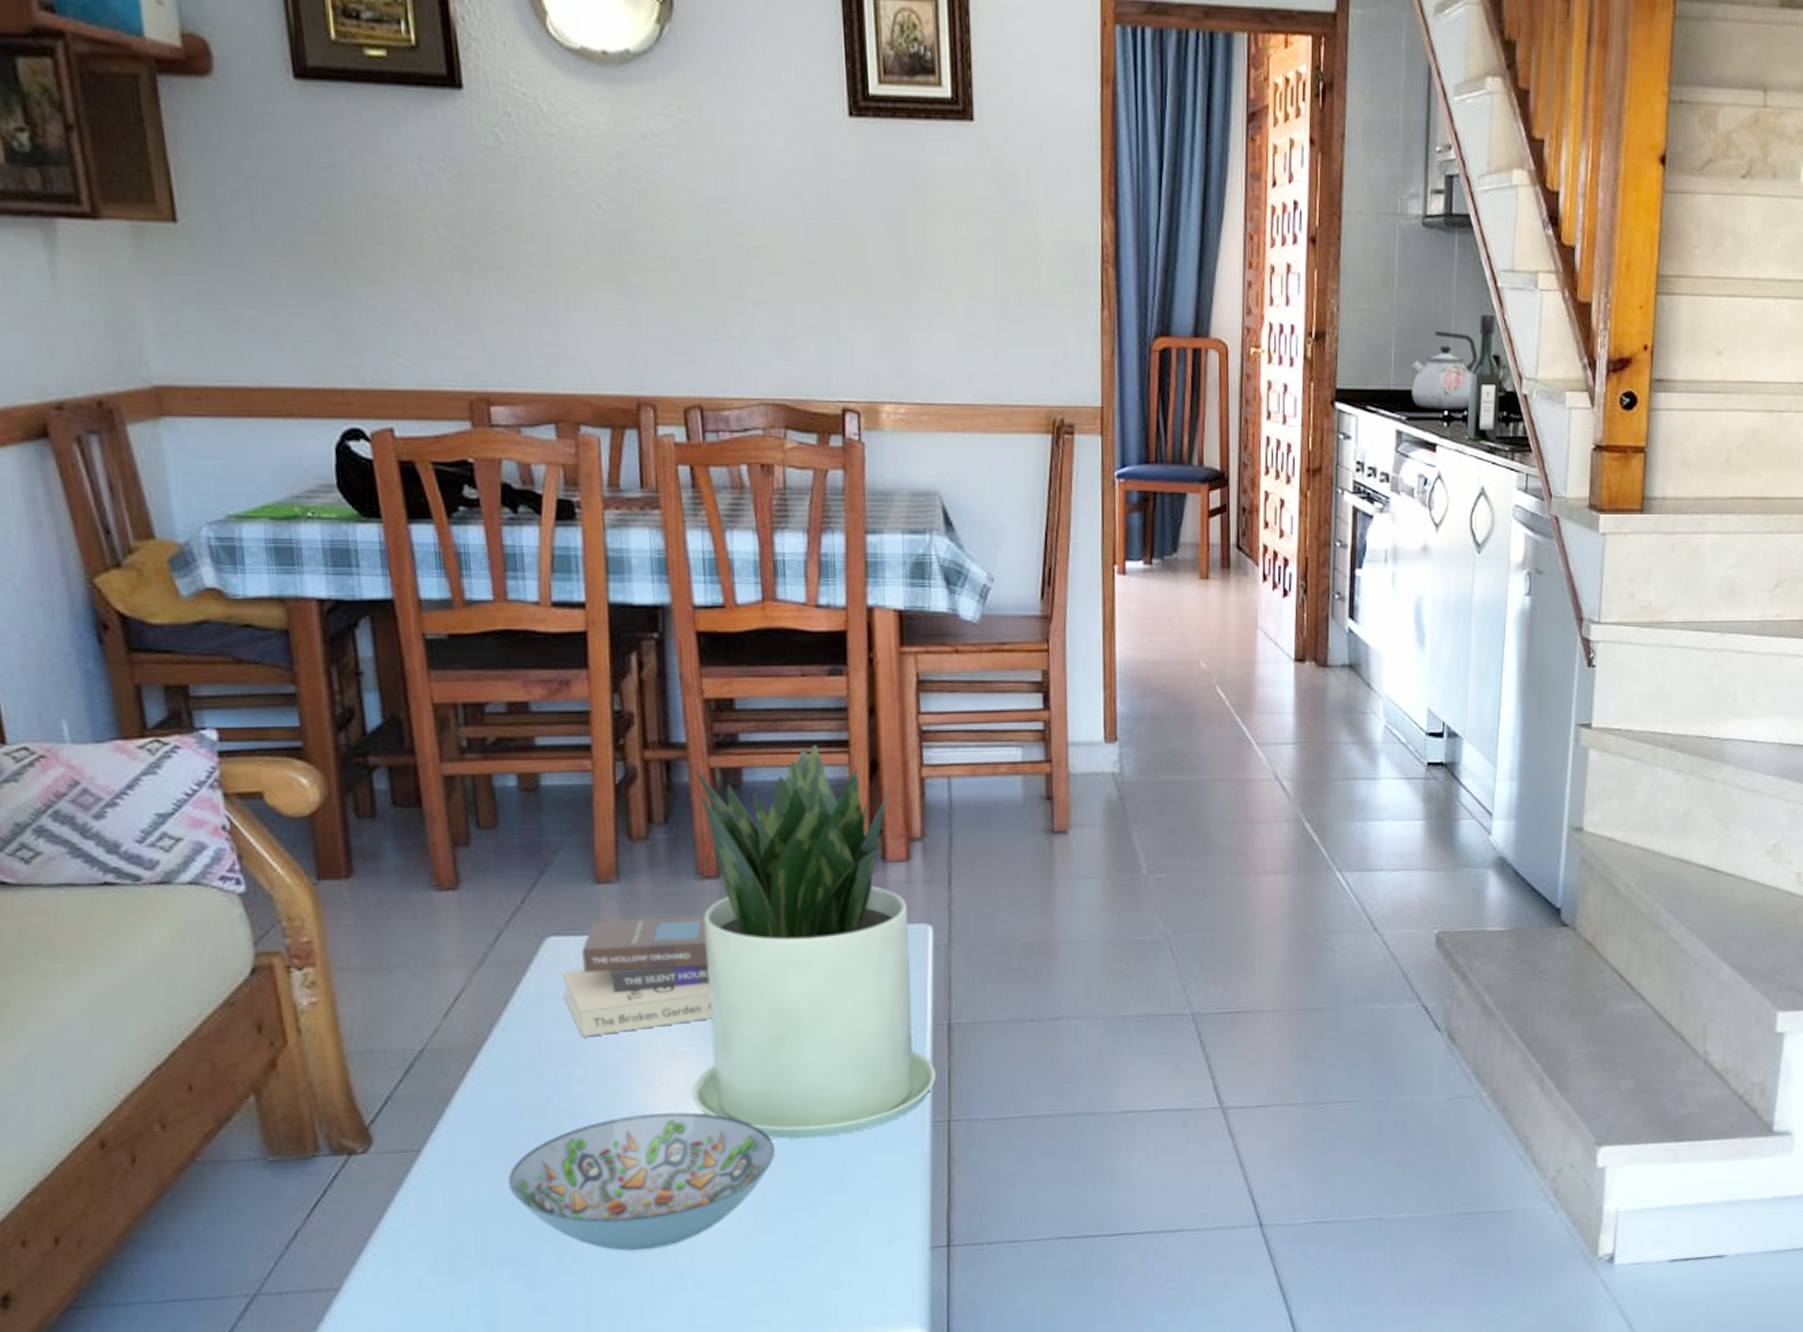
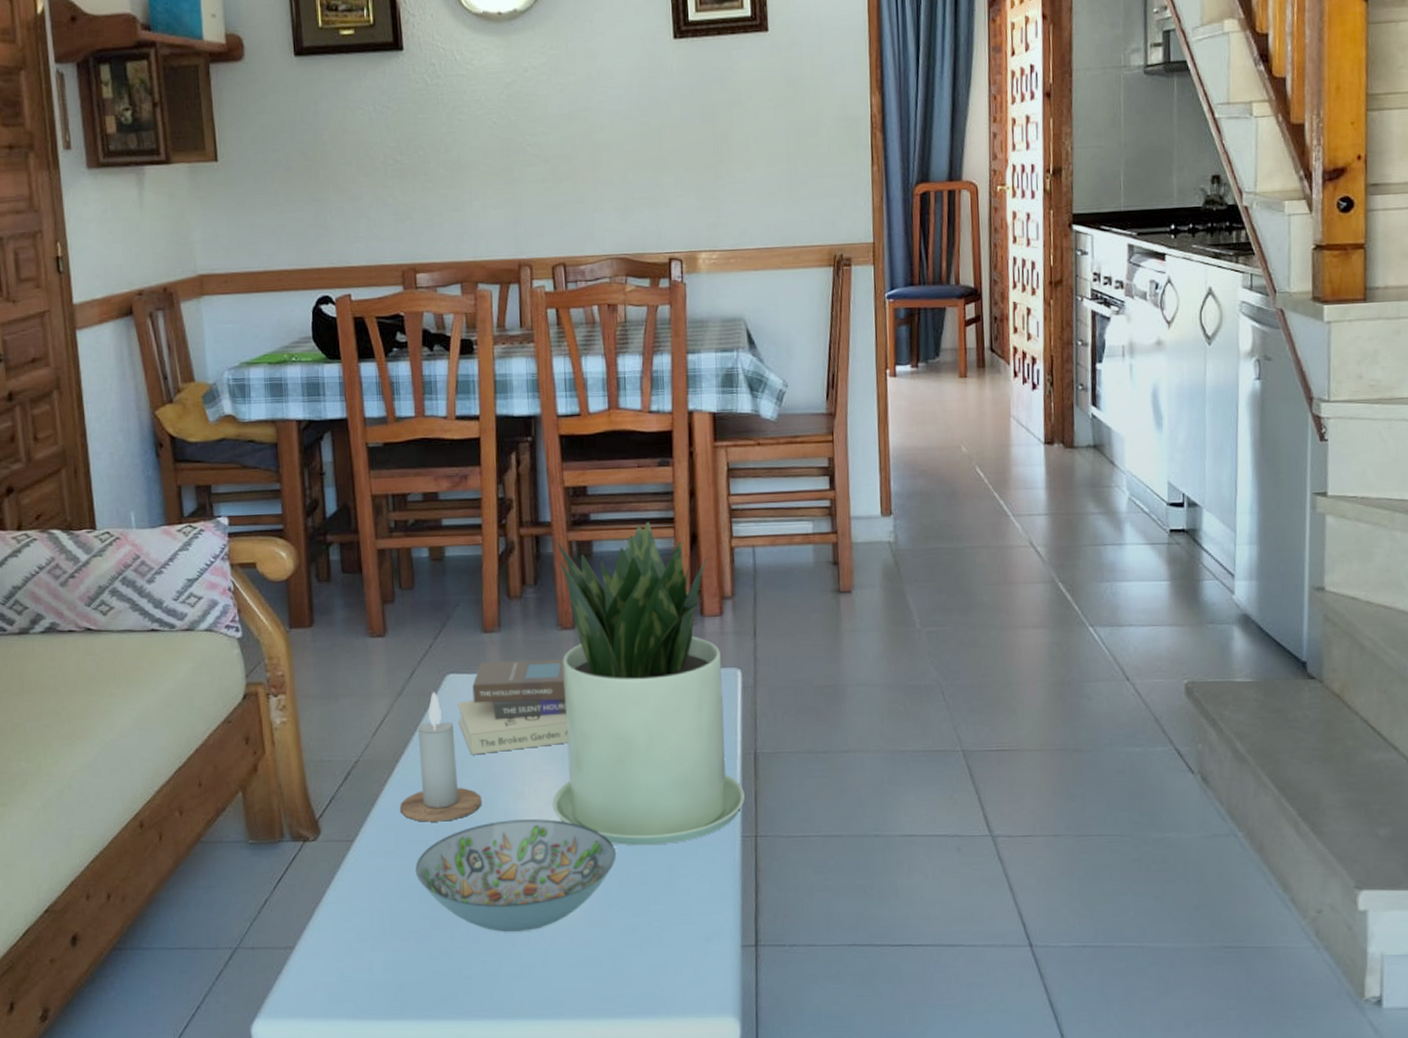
candle: none [485,960,598,1123] -> present [400,692,482,822]
kettle: present [1411,330,1478,411] -> none [1139,158,1200,226]
bottle: present [1466,314,1500,442] -> none [1192,141,1222,250]

